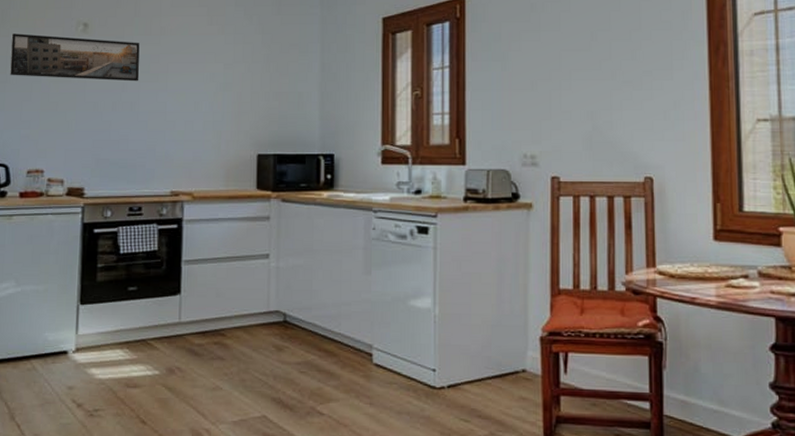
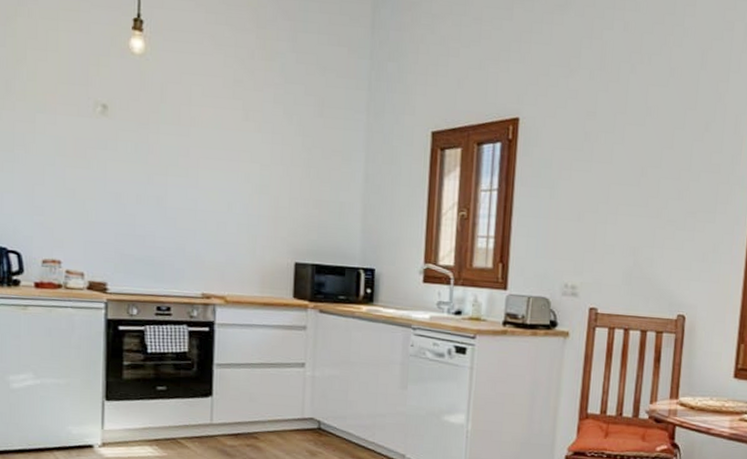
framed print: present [10,34,140,82] -> none [17,108,167,175]

